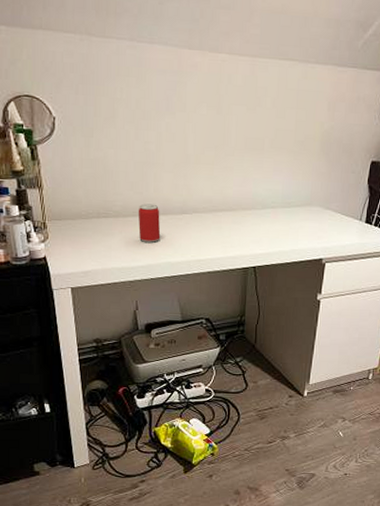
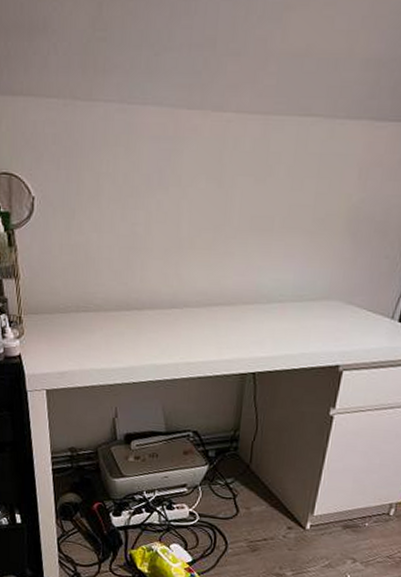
beer can: present [138,203,161,243] -> none [121,296,146,341]

